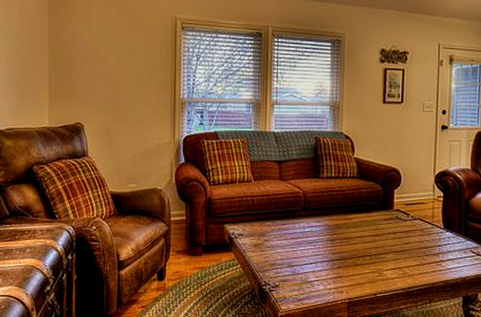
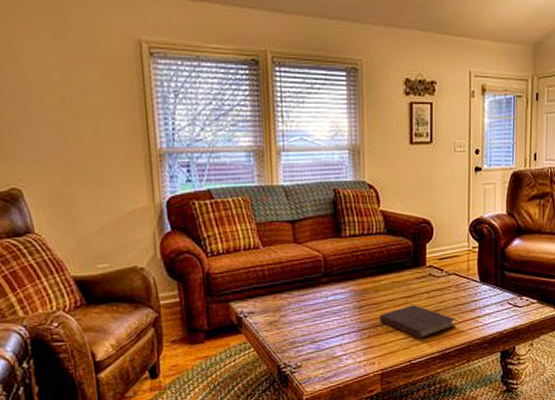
notebook: none [349,243,420,276] -> present [379,305,457,339]

